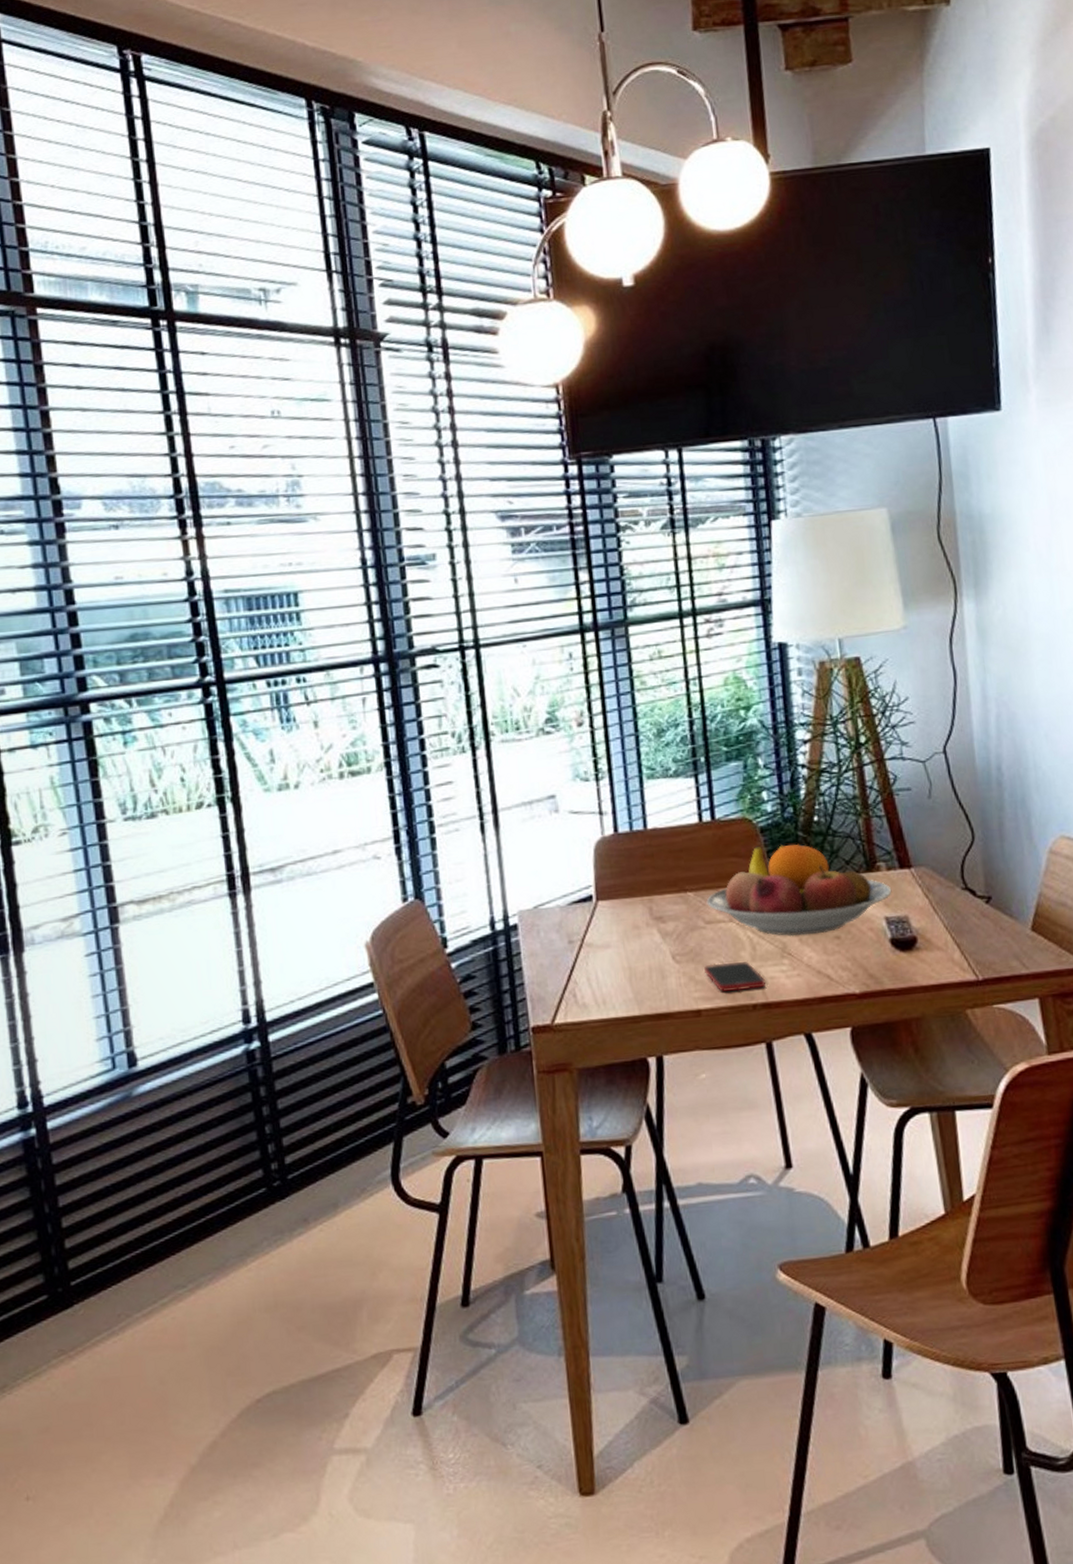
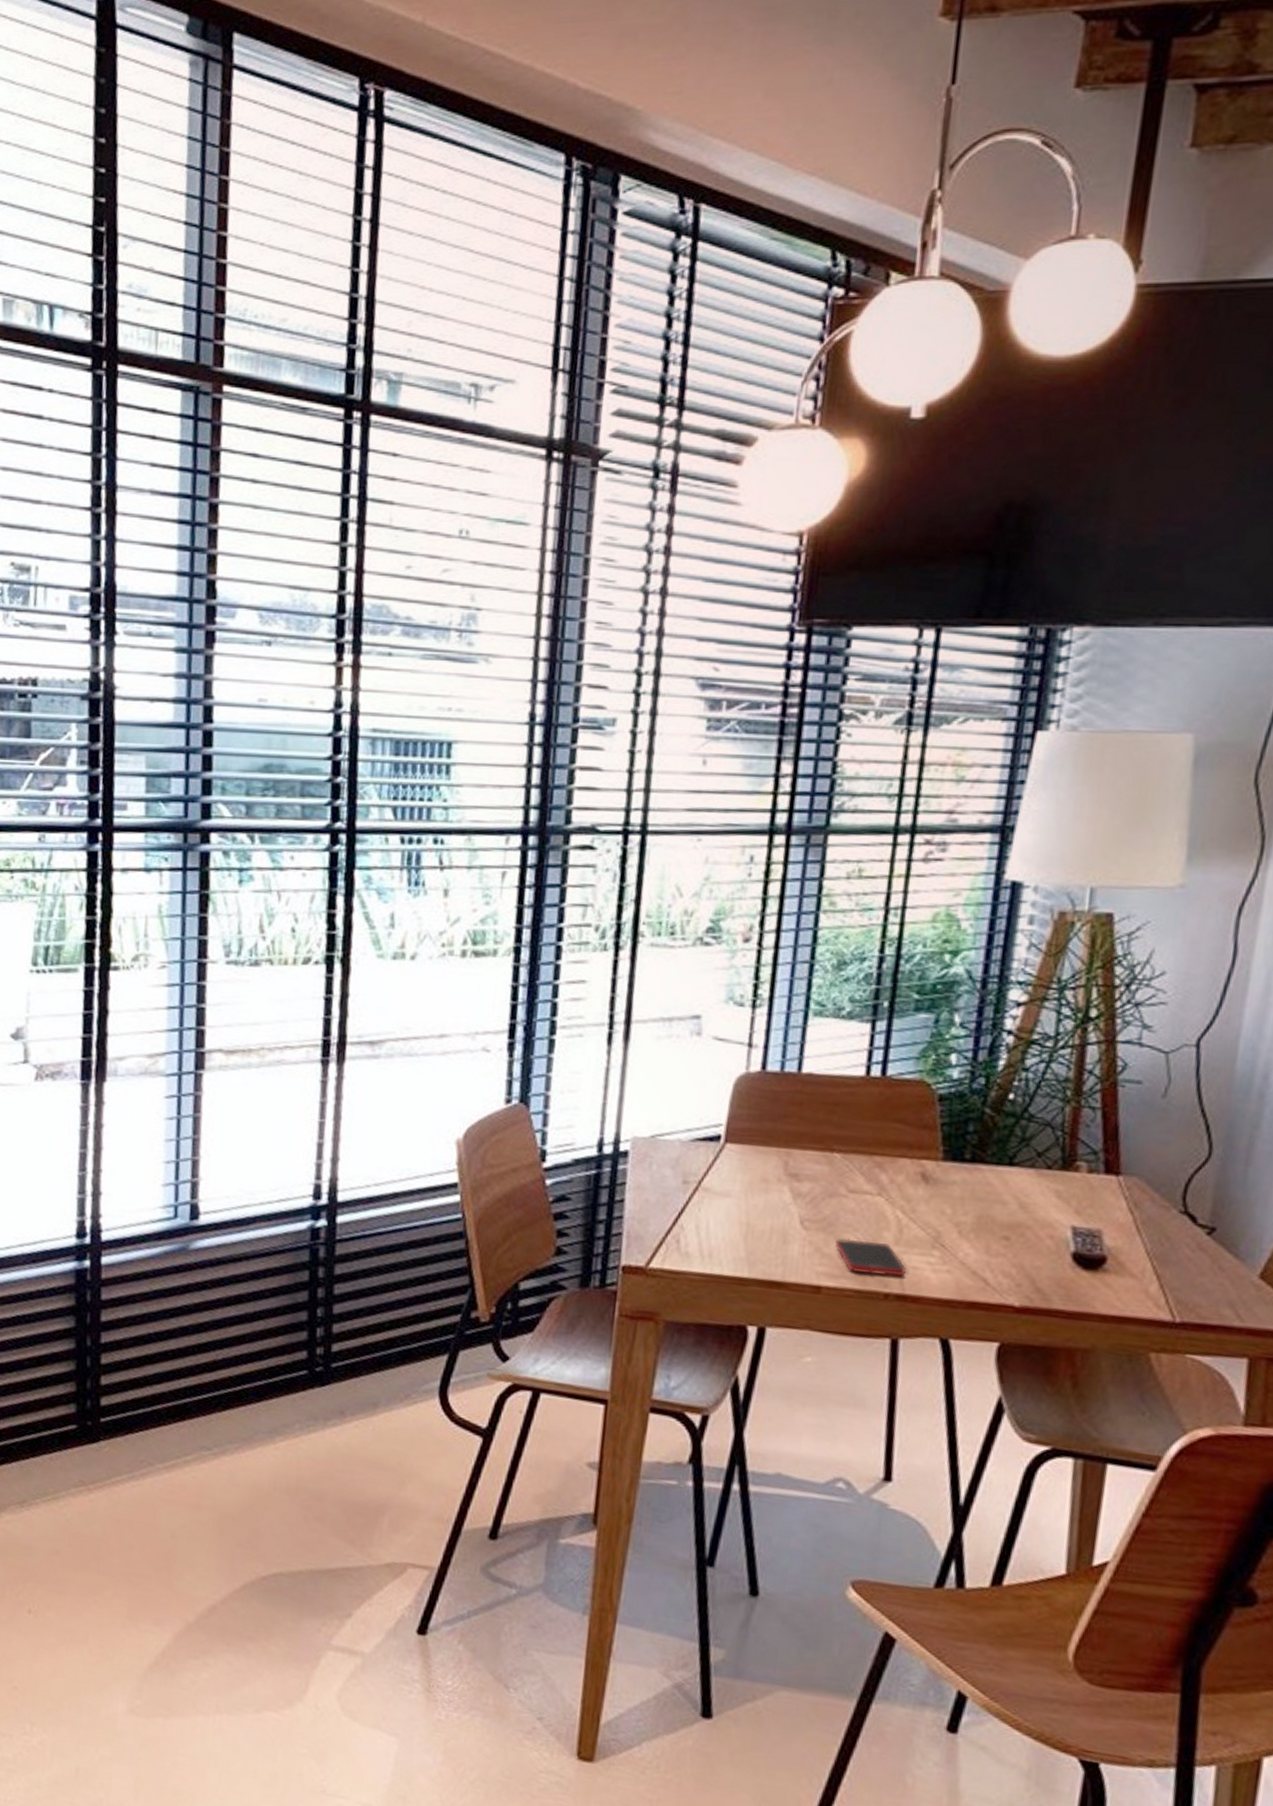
fruit bowl: present [706,843,892,937] -> none [854,1115,1089,1230]

